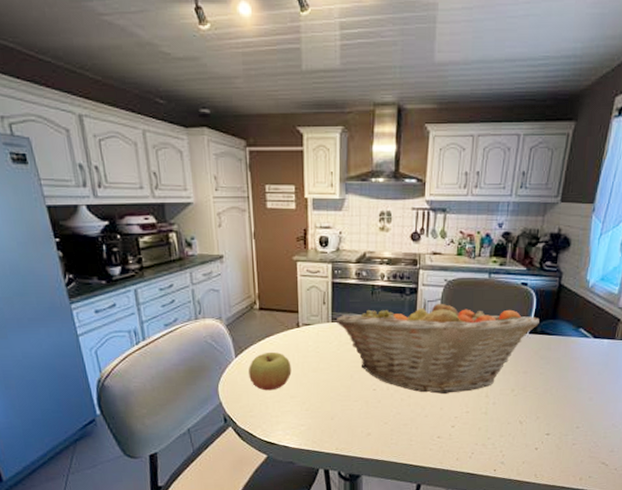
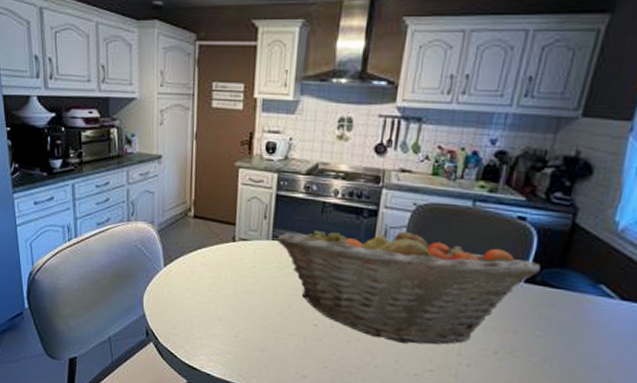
apple: present [249,351,292,391] -> none [176,265,223,309]

